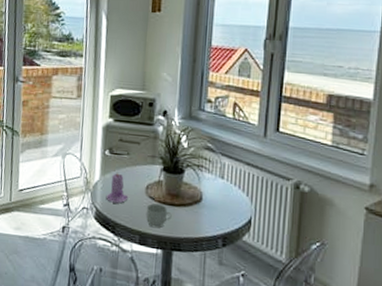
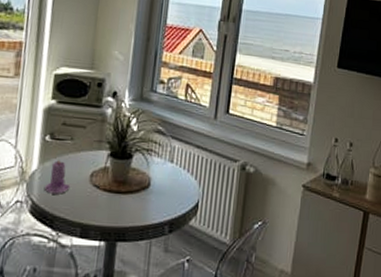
mug: present [145,203,172,229] -> none [88,191,118,219]

